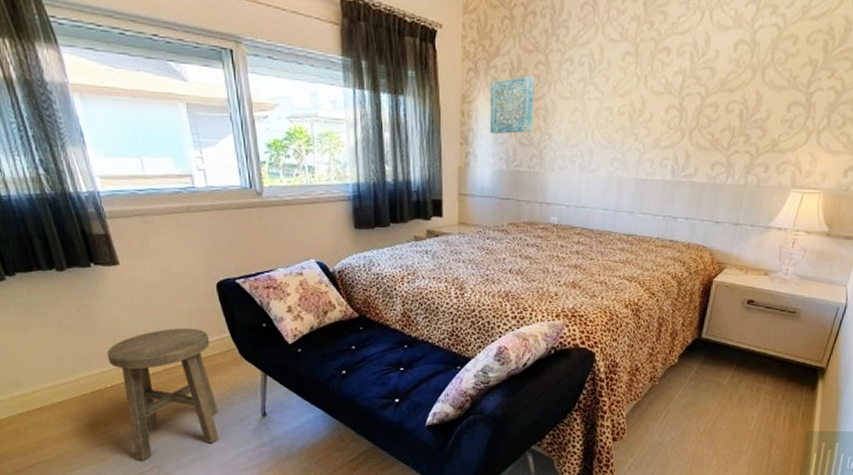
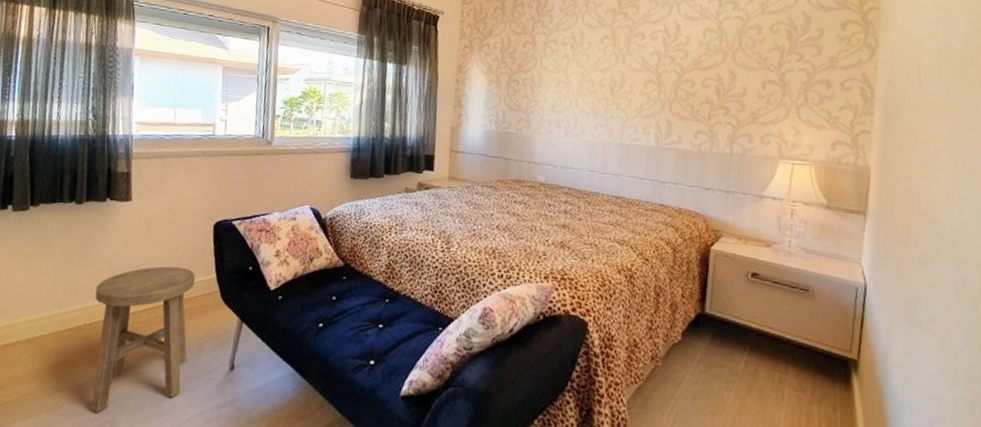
wall art: present [489,75,535,135] -> none [481,52,523,100]

